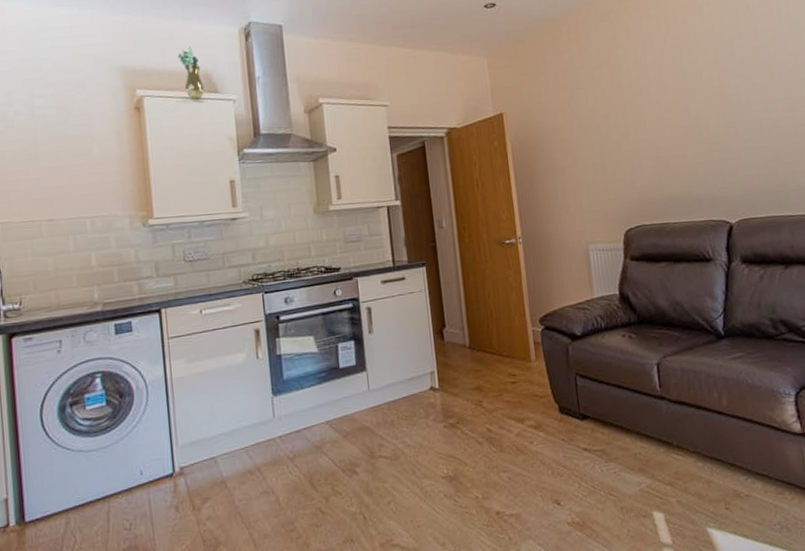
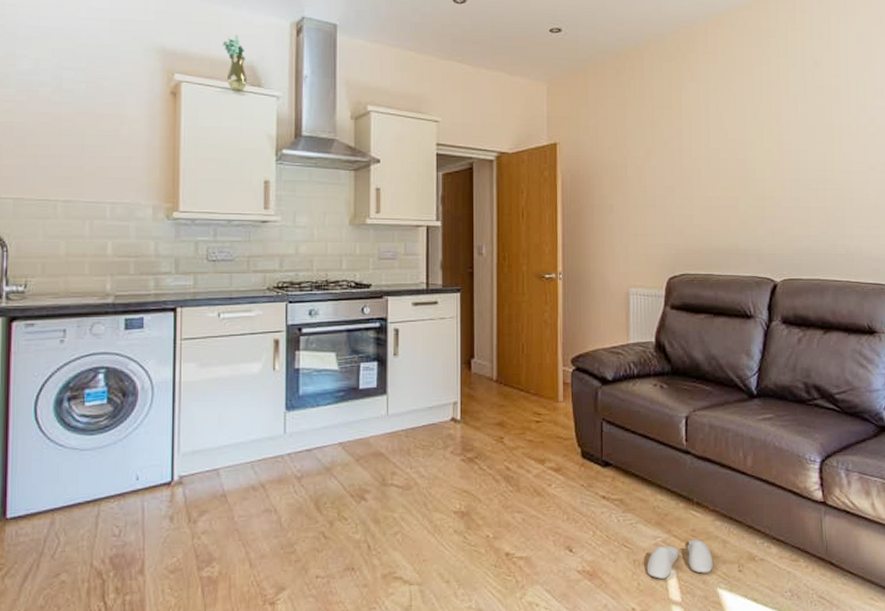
slippers: none [634,481,700,524] -> present [647,539,713,580]

